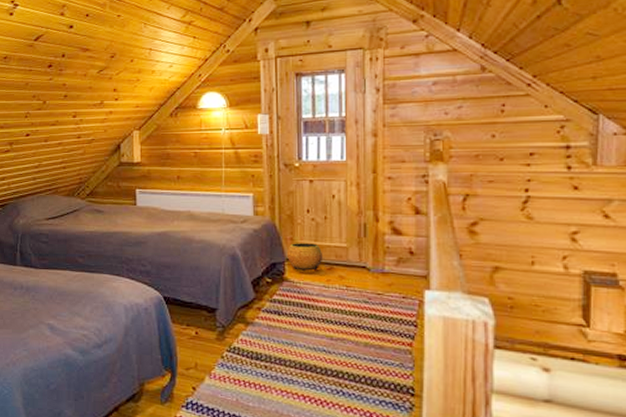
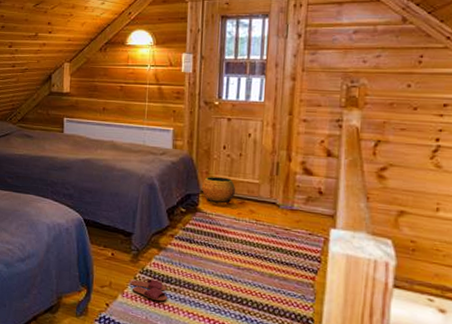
slippers: none [218,357,259,380] -> present [131,279,168,301]

